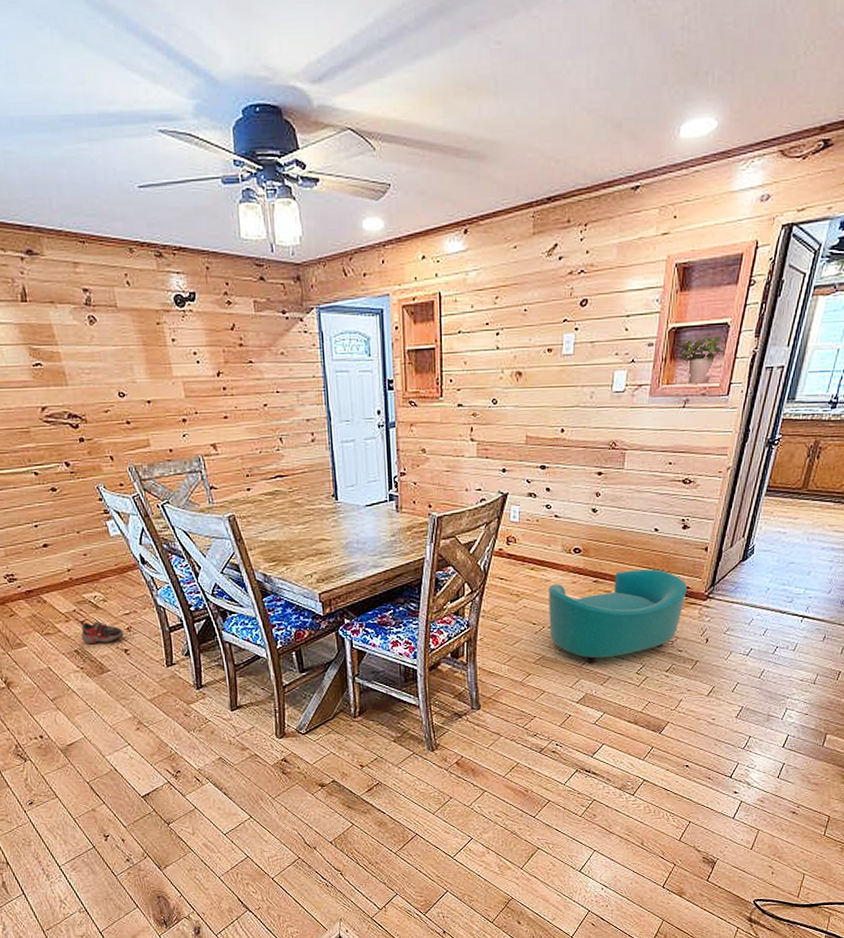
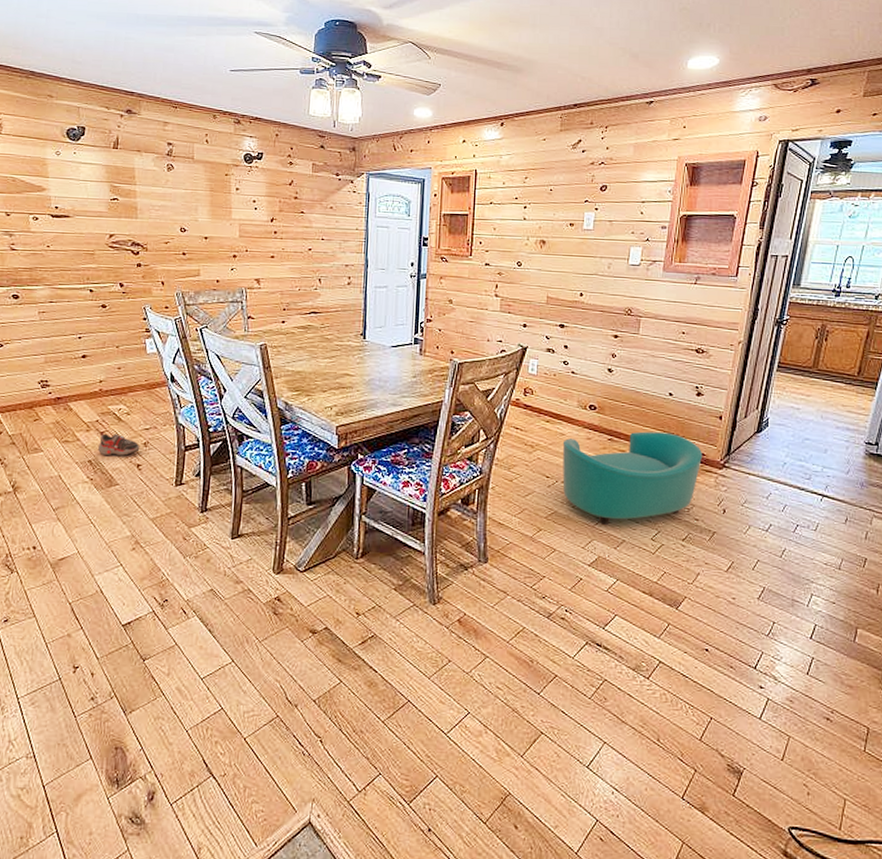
potted plant: present [676,334,725,384] -> none [687,223,732,265]

